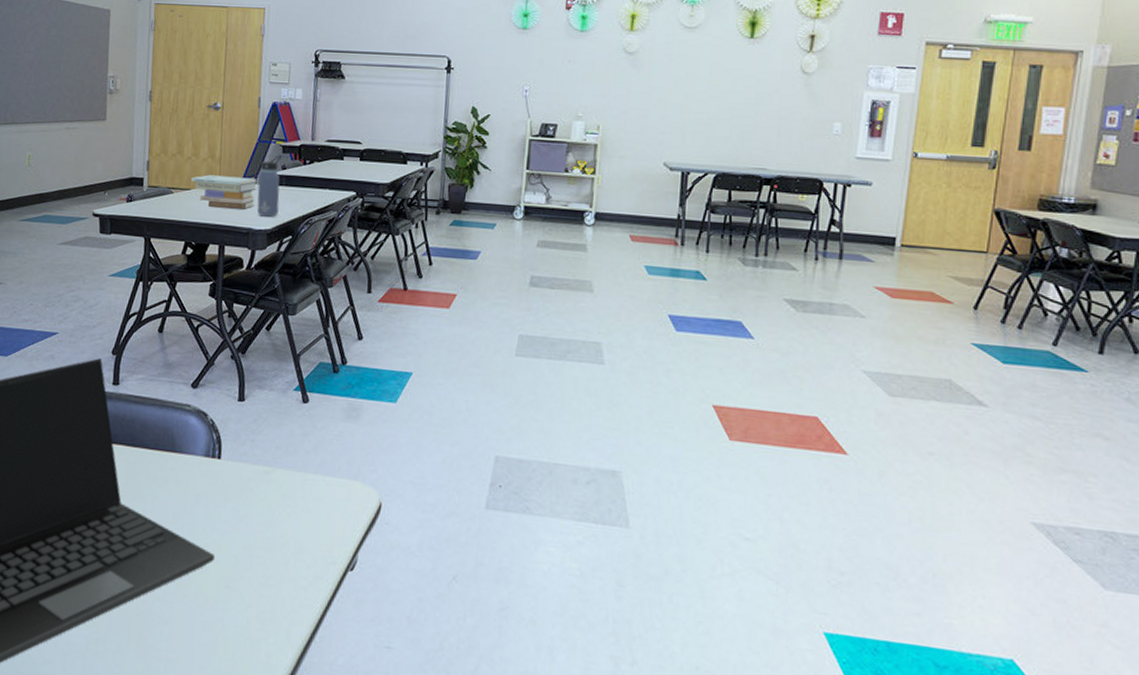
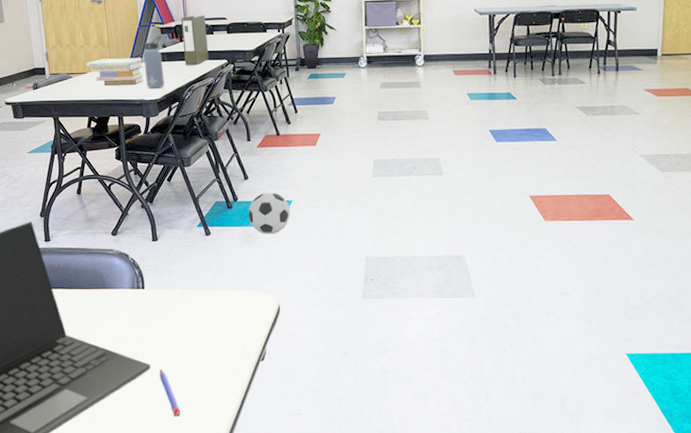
pen: none [223,562,243,627] -> present [159,369,180,417]
binder: none [305,135,337,194] -> present [181,15,209,65]
soccer ball: none [356,359,409,412] -> present [248,193,290,235]

